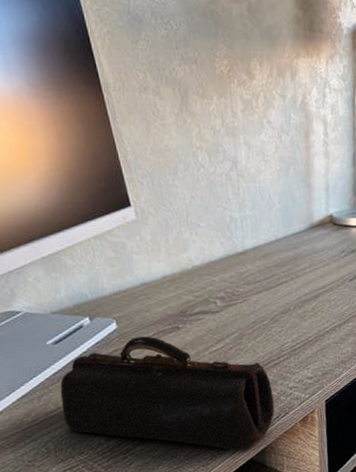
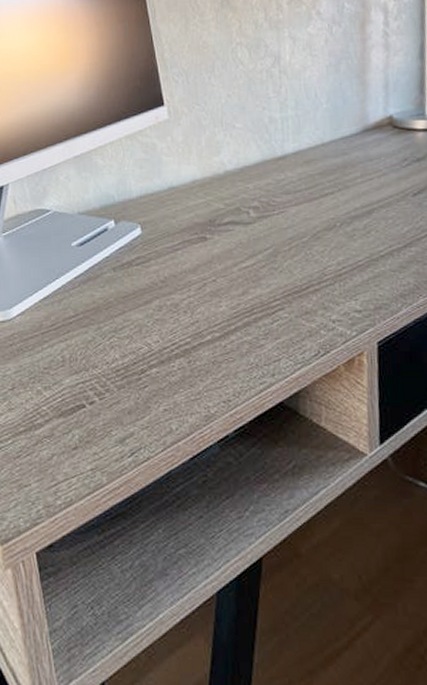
pencil case: present [60,336,275,451] -> none [80,245,313,391]

